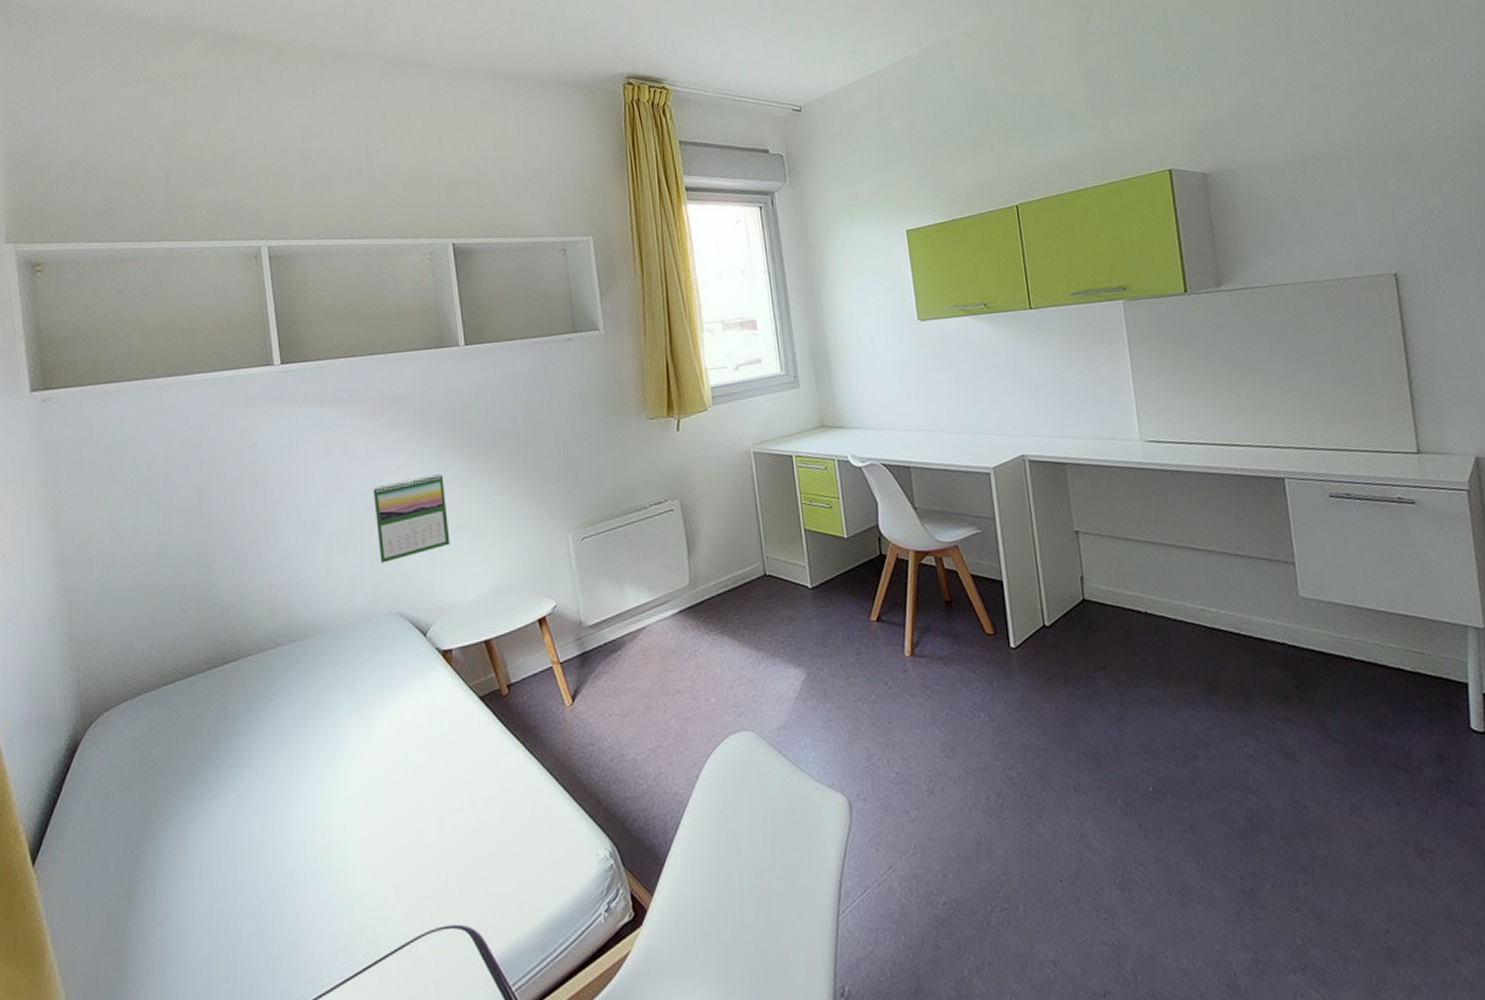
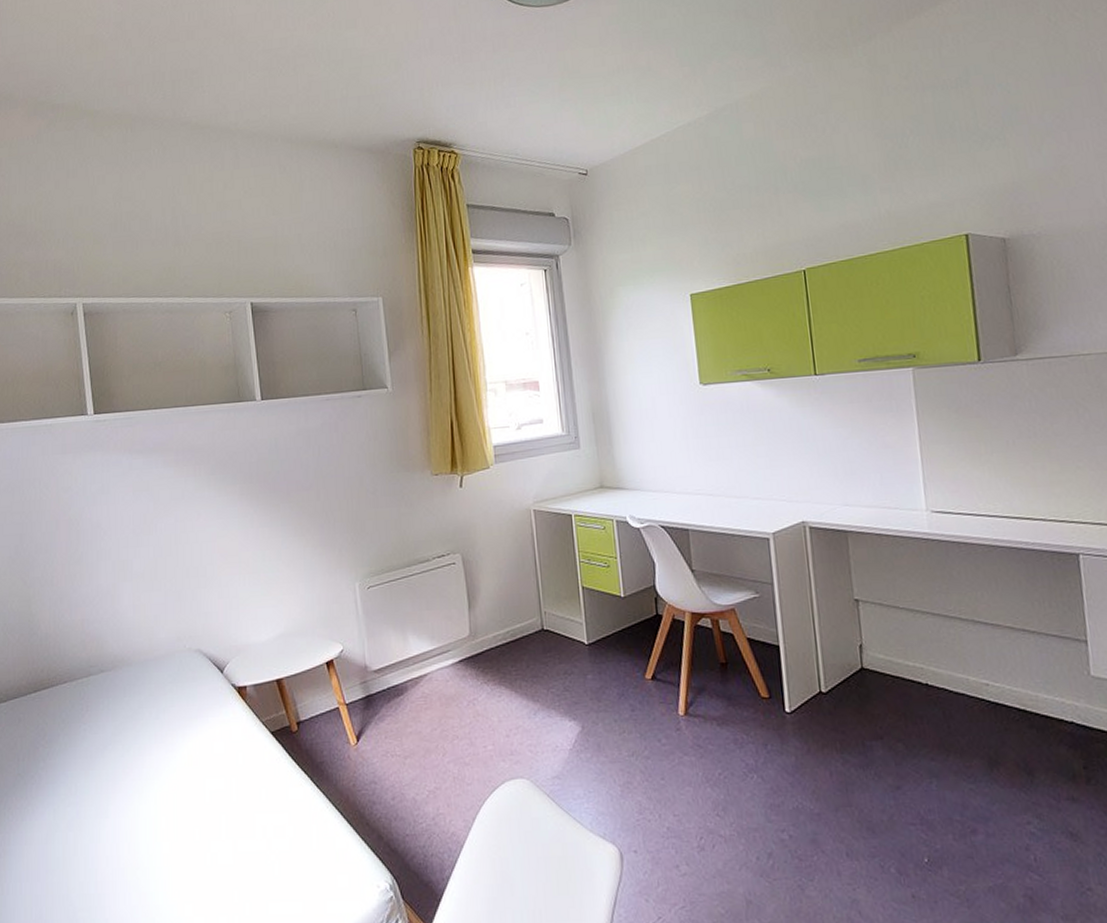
calendar: present [373,474,450,563] -> none [176,521,246,603]

